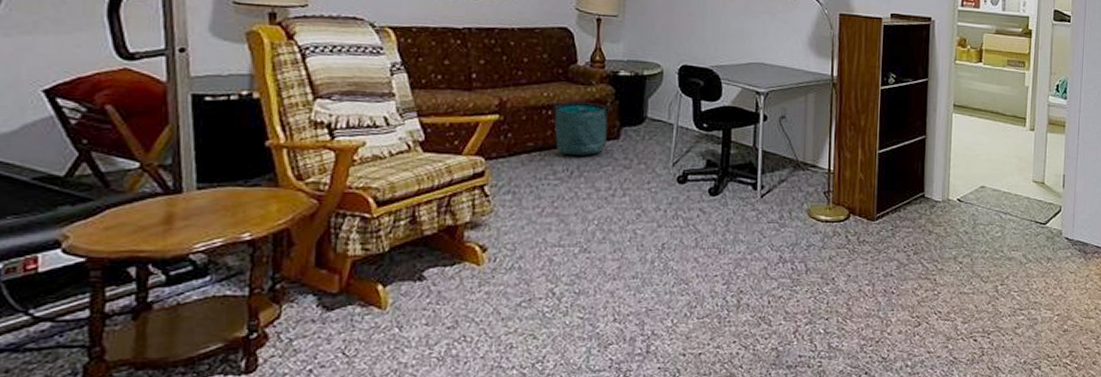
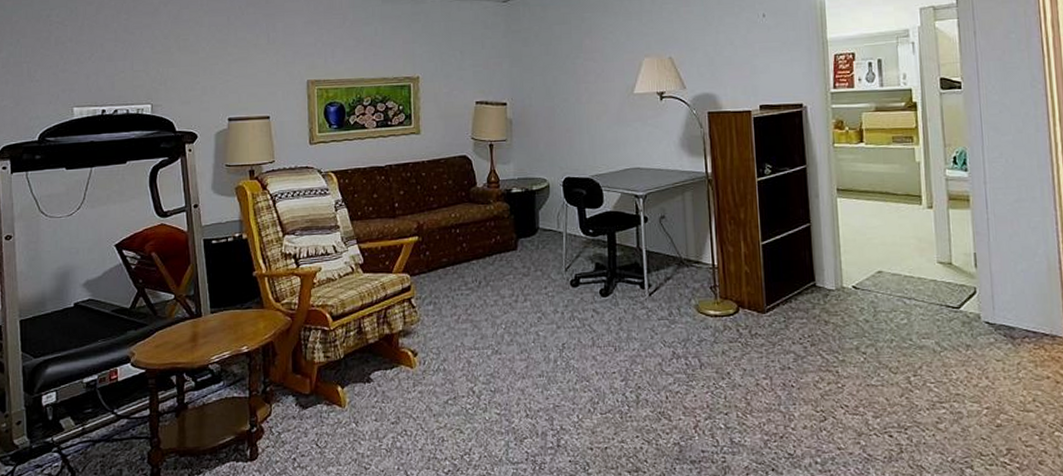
storage basket: present [551,100,610,156] -> none [458,218,507,268]

